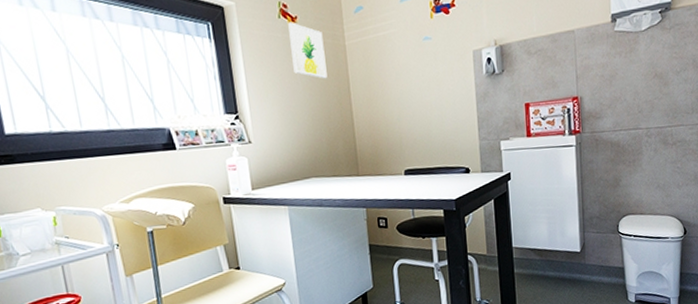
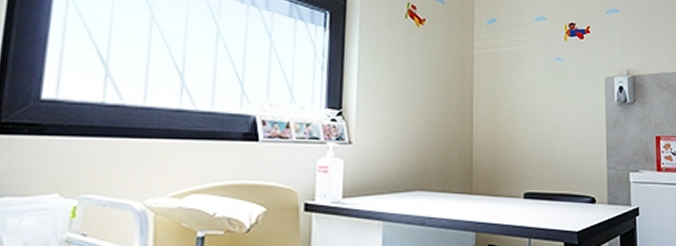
wall art: present [288,22,327,79] -> none [414,23,450,85]

